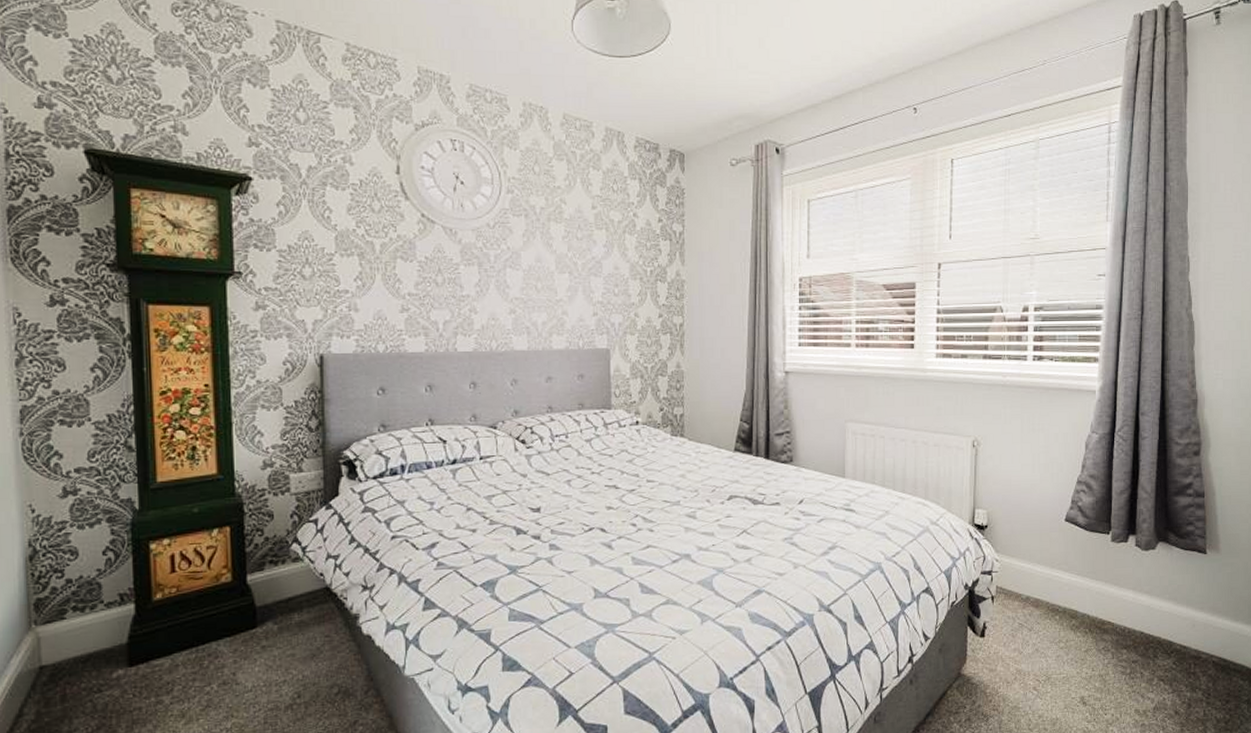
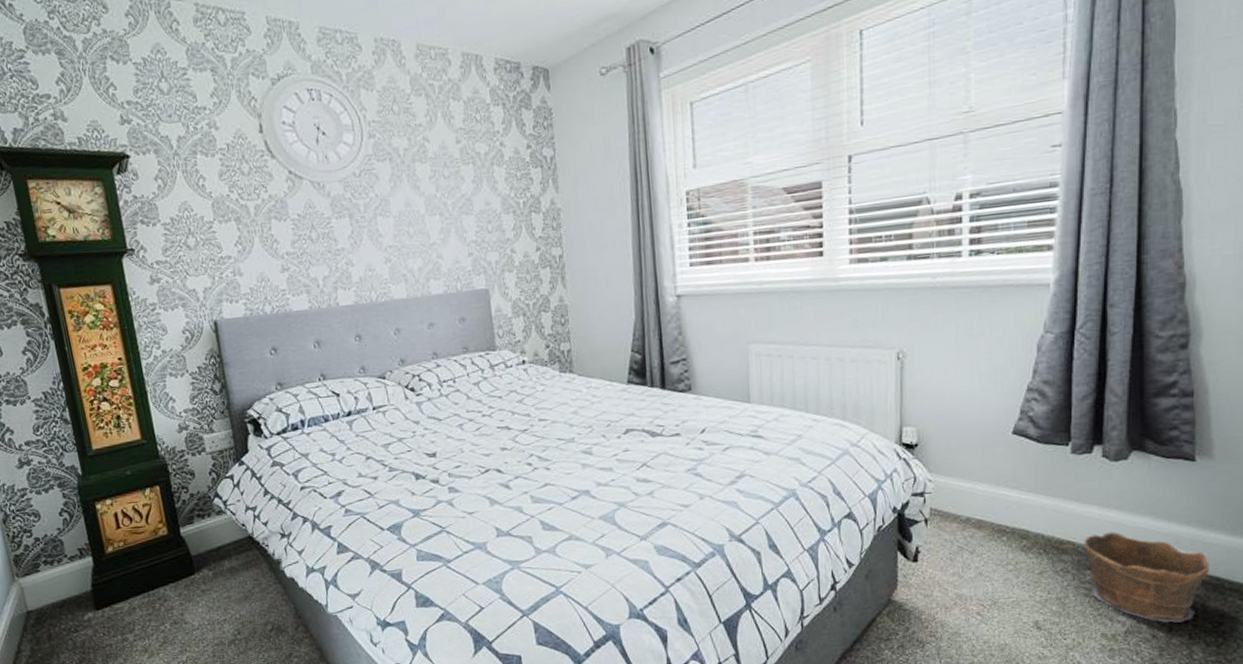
clay pot: none [1121,614,1218,700] -> present [1083,532,1209,623]

